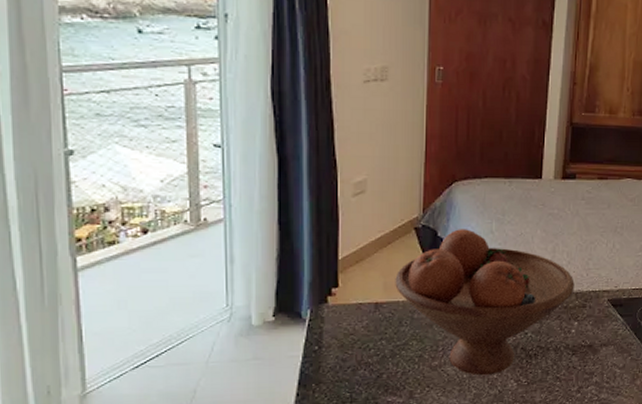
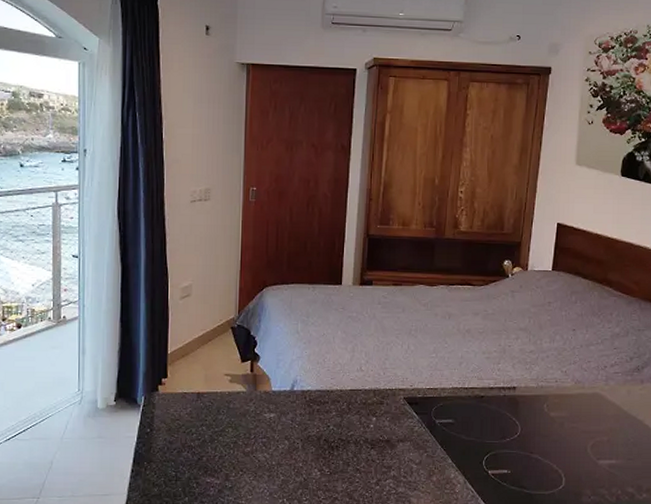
fruit bowl: present [395,229,575,376] -> none [214,329,372,464]

